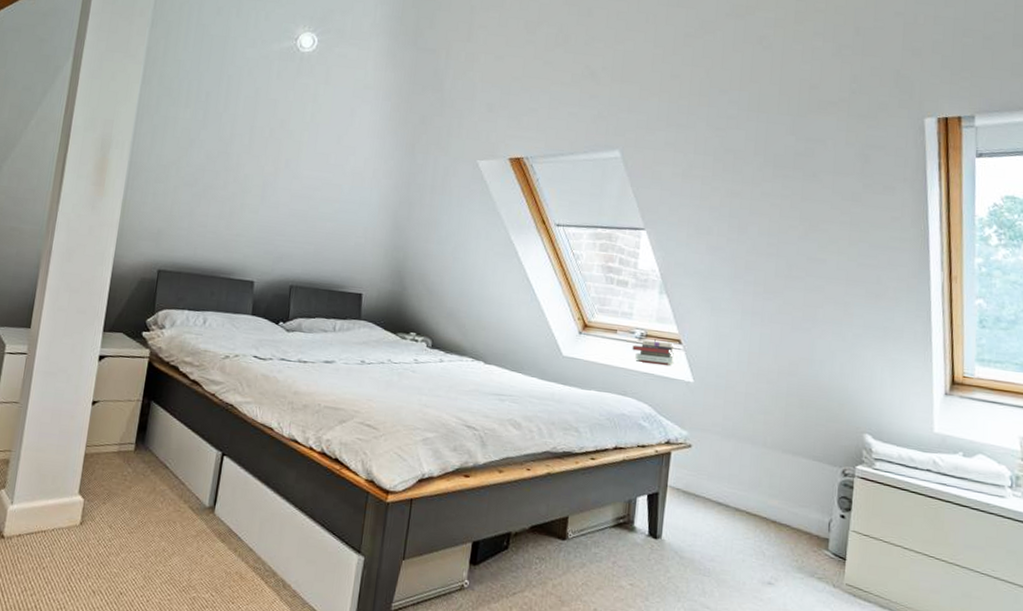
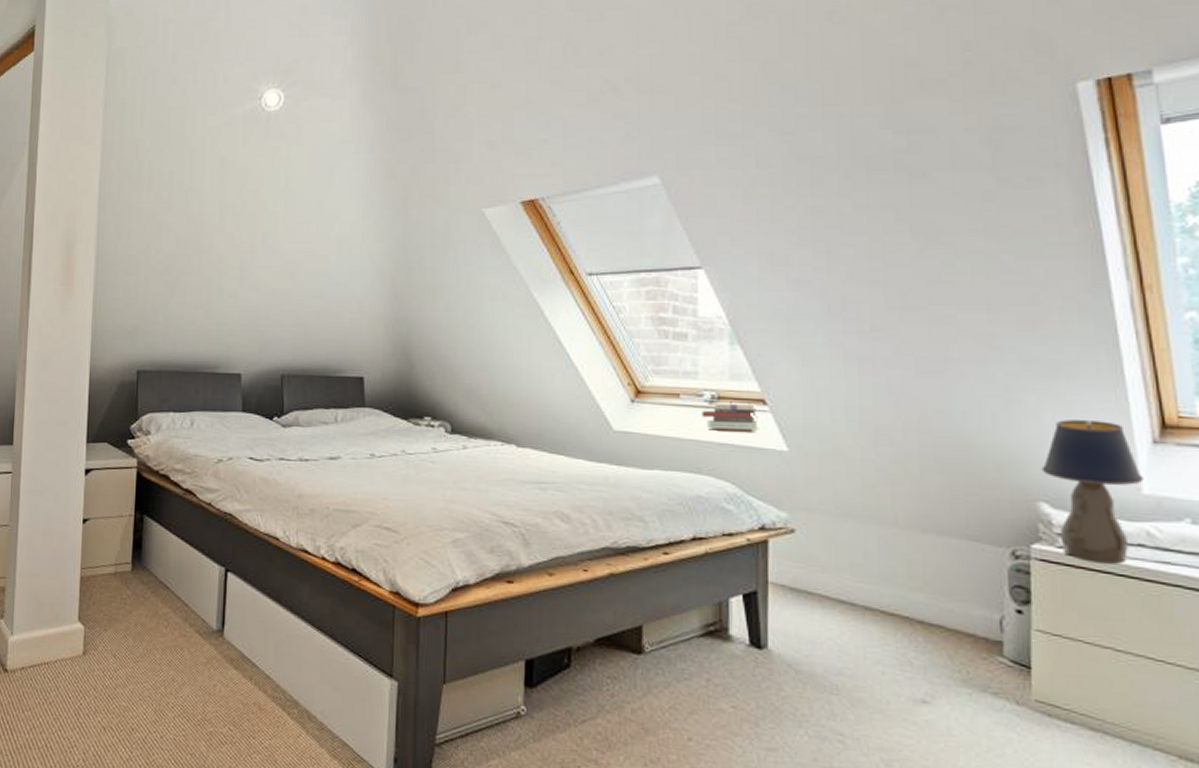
table lamp: none [869,373,936,484] -> present [1041,420,1144,565]

